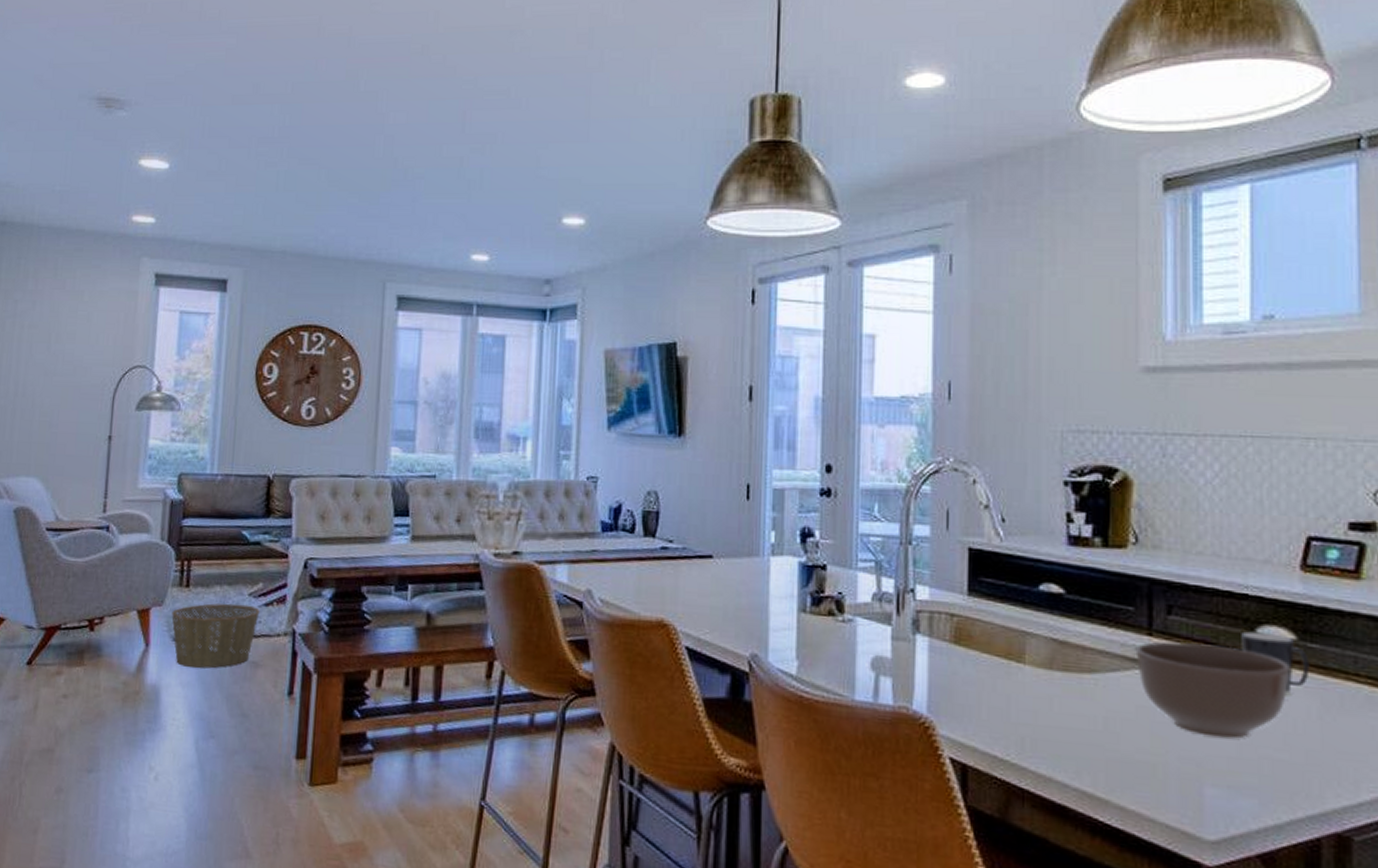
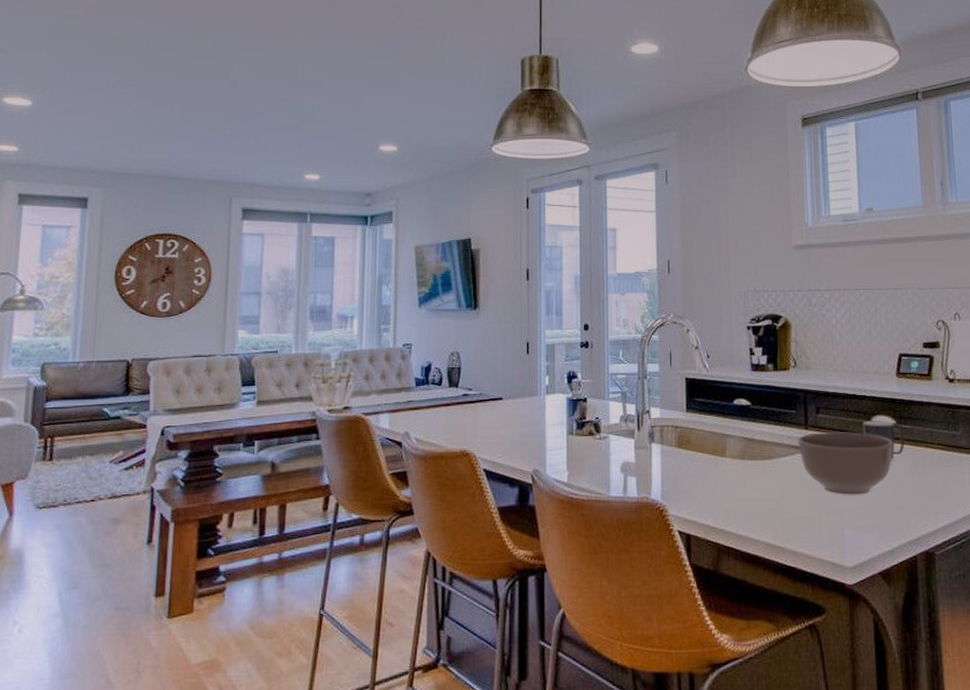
basket: present [171,603,260,669] -> none [35,471,120,529]

